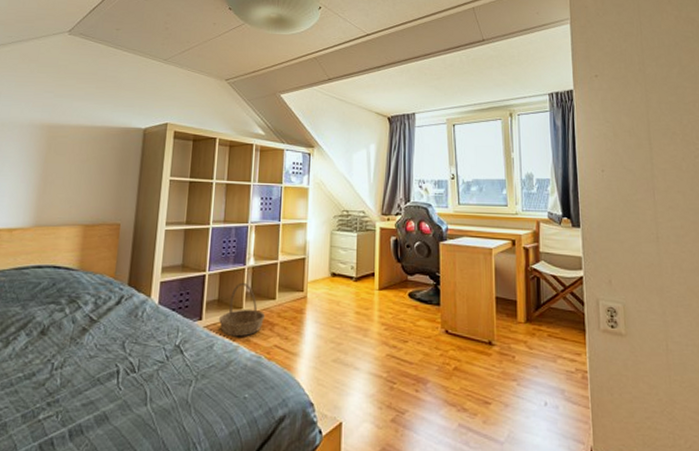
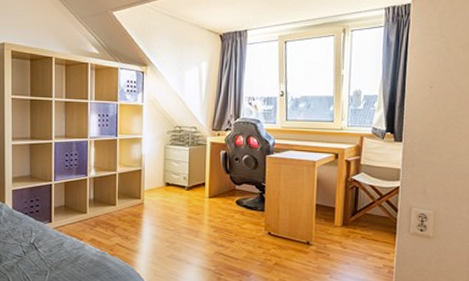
basket: present [219,282,266,337] -> none [67,190,108,237]

